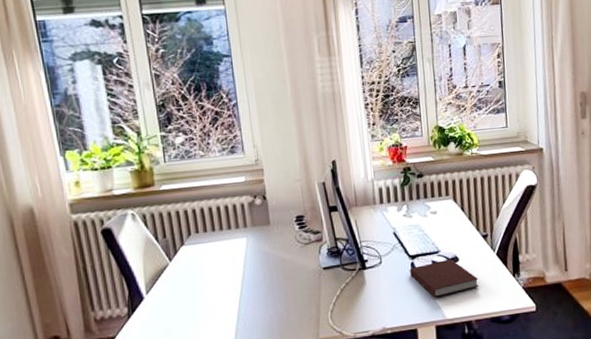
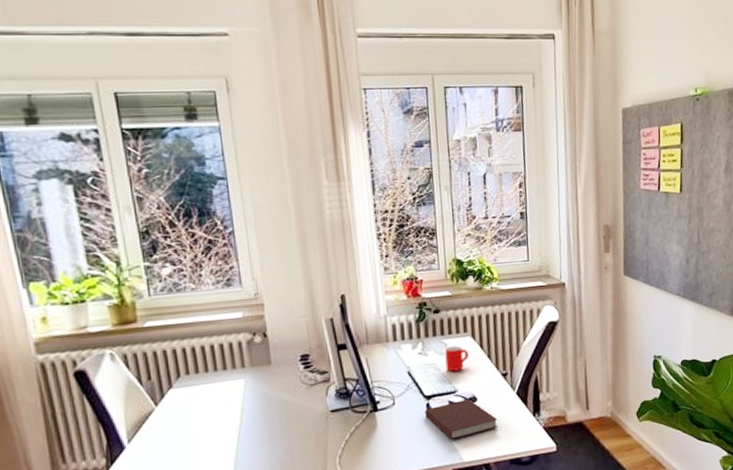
mug: none [428,208,451,233] -> present [445,345,470,372]

